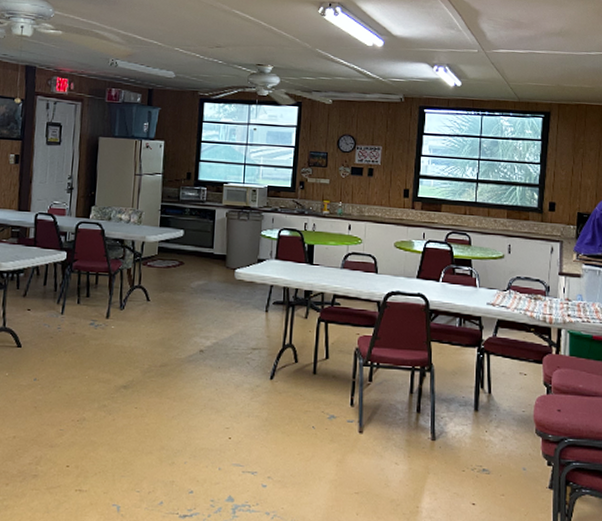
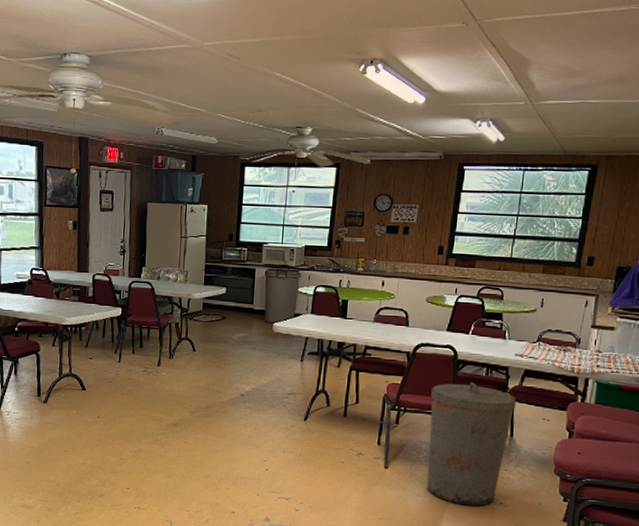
trash can: none [404,333,492,474] -> present [427,382,517,506]

